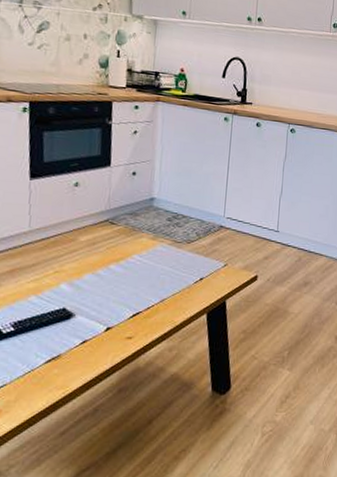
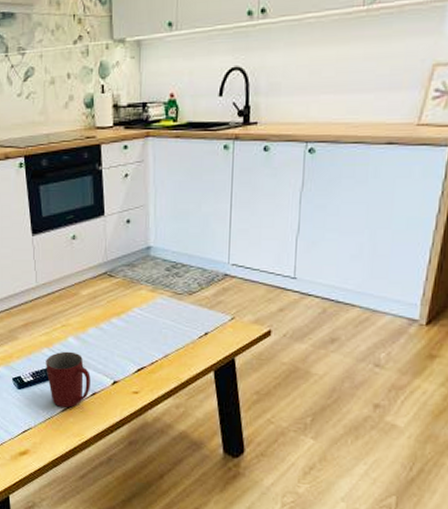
mug: none [31,298,82,358] -> present [46,351,91,408]

